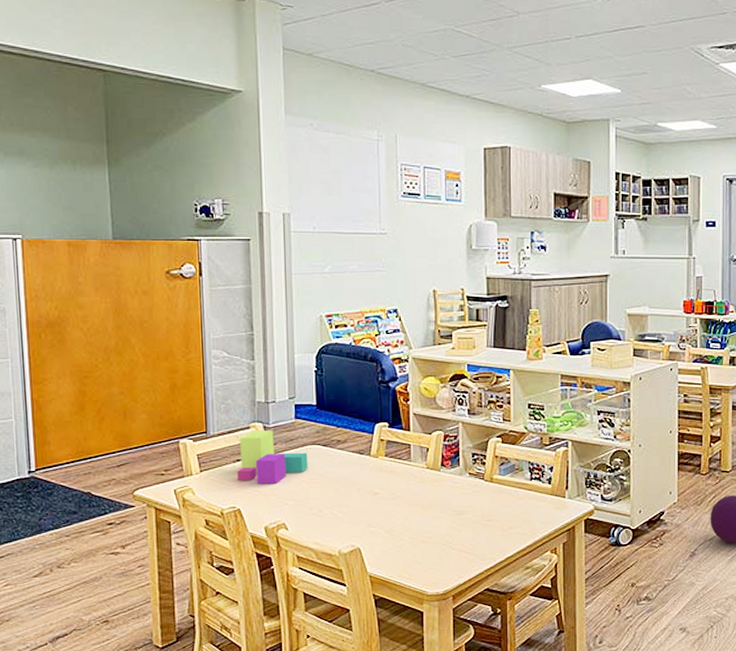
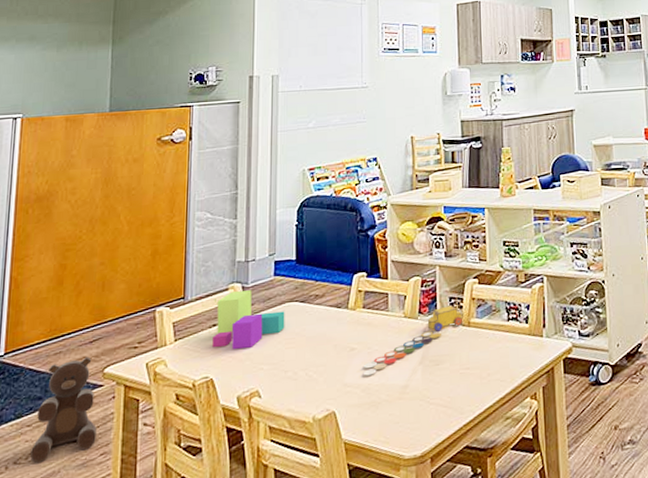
teddy bear: none [72,479,133,568] -> present [30,356,97,463]
paint palette: none [386,483,465,519] -> present [363,331,442,376]
toy truck: none [450,461,485,484] -> present [427,305,462,332]

